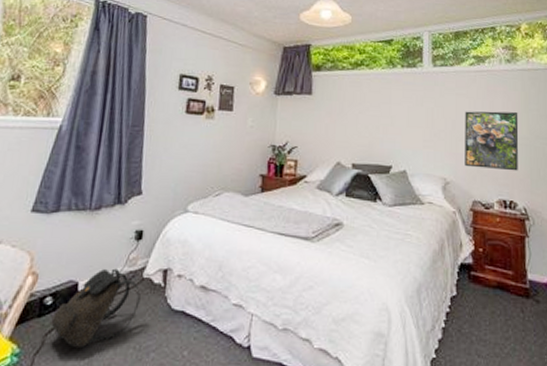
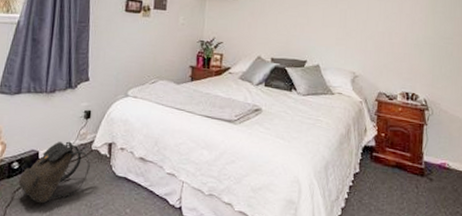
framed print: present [465,111,519,171] -> none [373,12,425,67]

